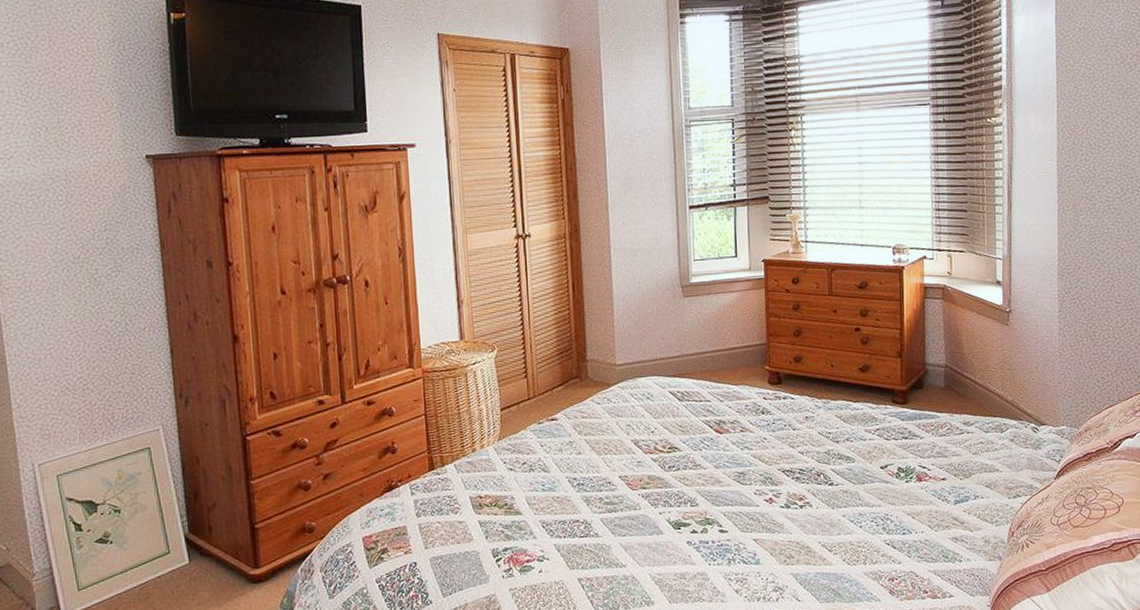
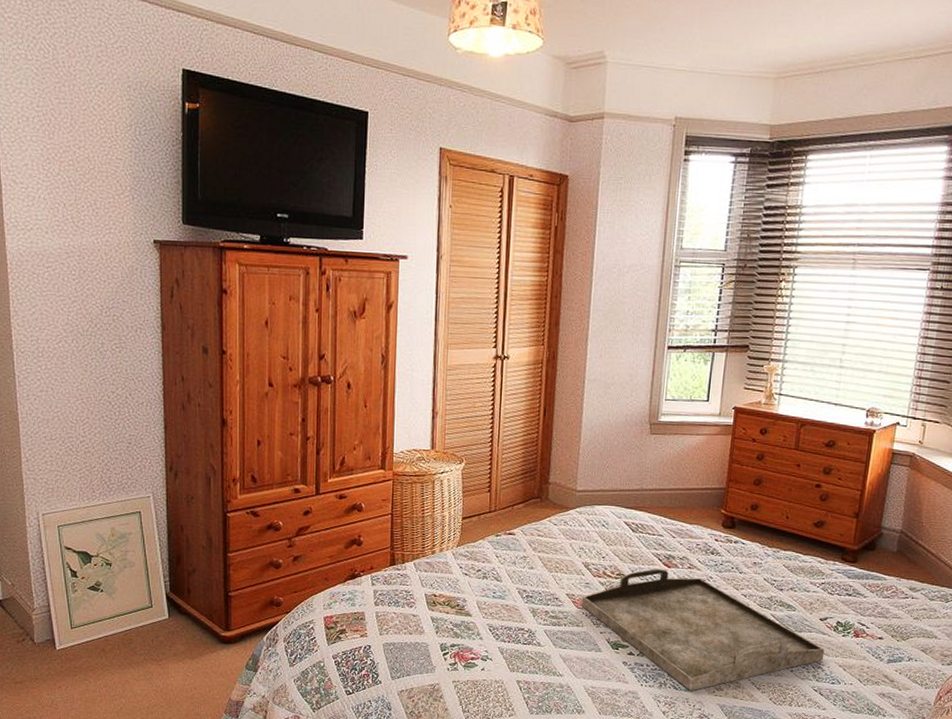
serving tray: none [636,436,891,564] -> present [582,568,825,691]

